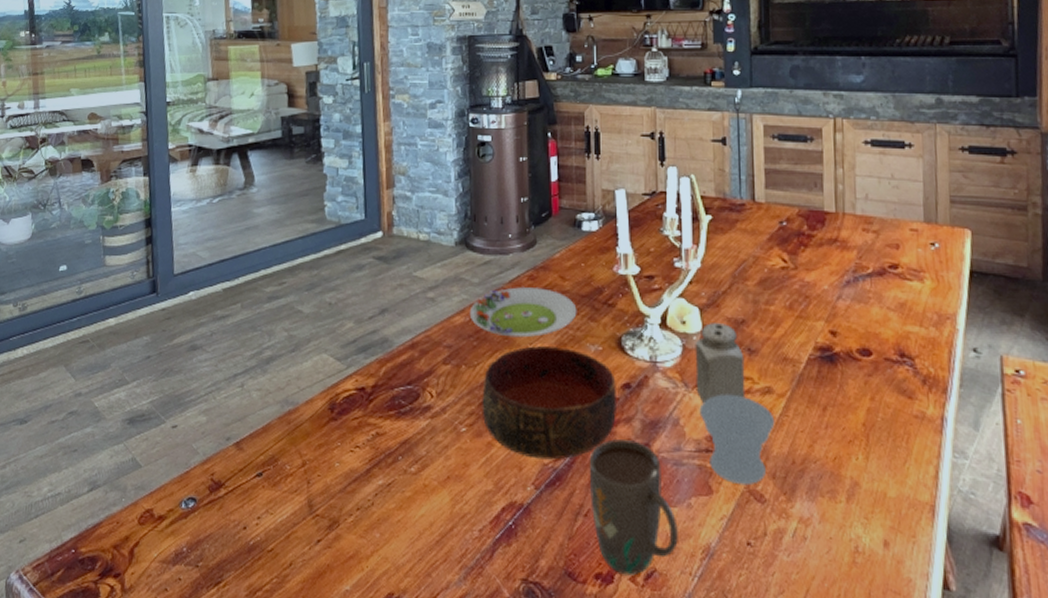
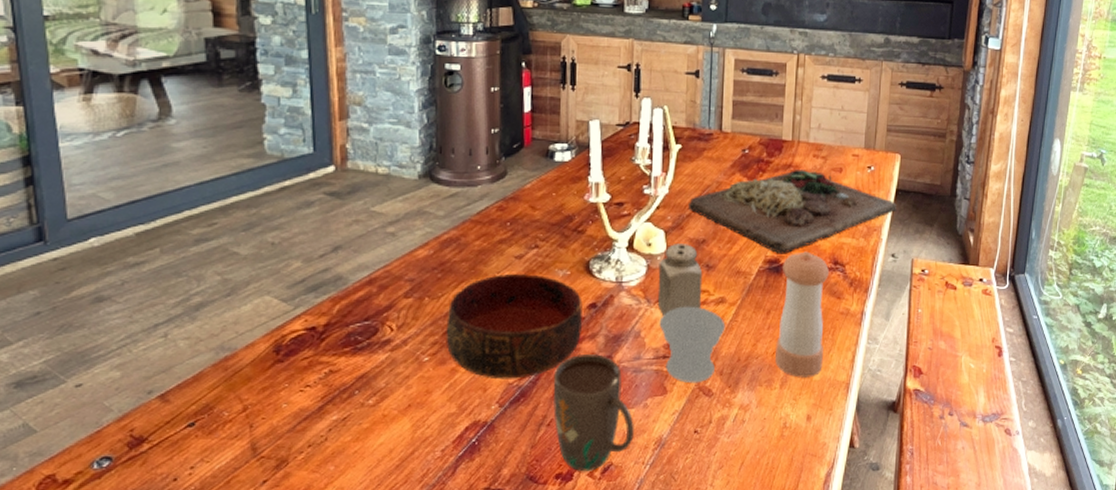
salad plate: present [469,287,577,338] -> none [433,218,547,267]
cutting board: none [724,245,974,341] -> present [689,170,897,254]
pepper shaker: none [836,339,898,493] -> present [775,251,829,378]

